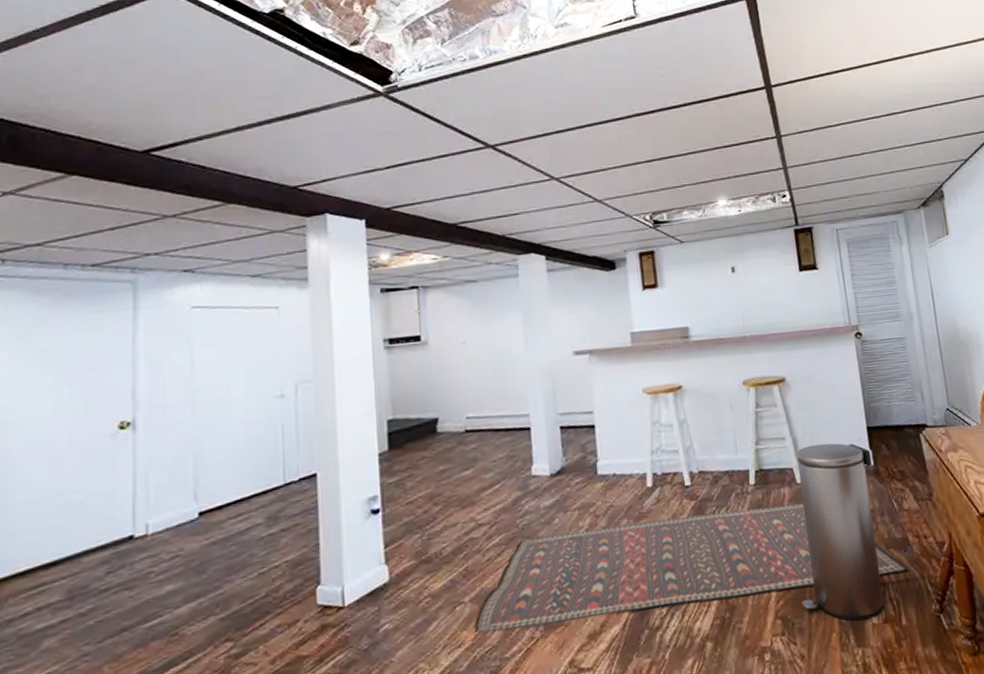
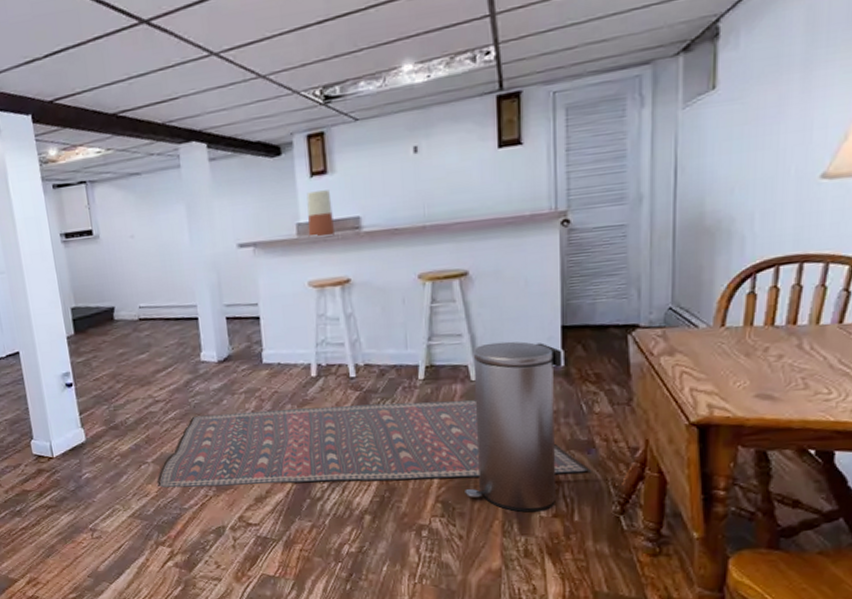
vase: none [639,302,666,345] -> present [306,190,334,237]

